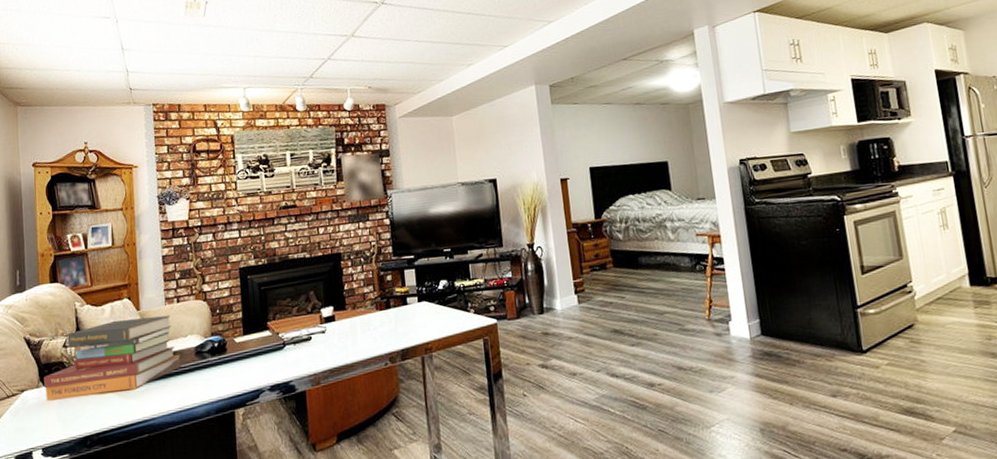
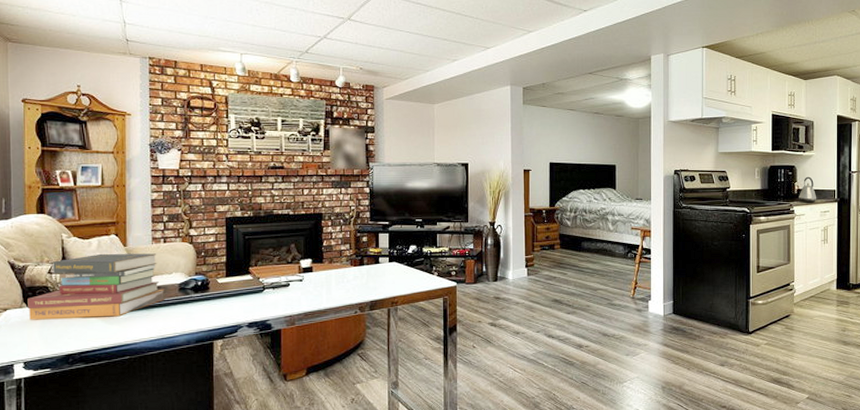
kettle: none [900,148,926,182] -> present [798,176,817,204]

